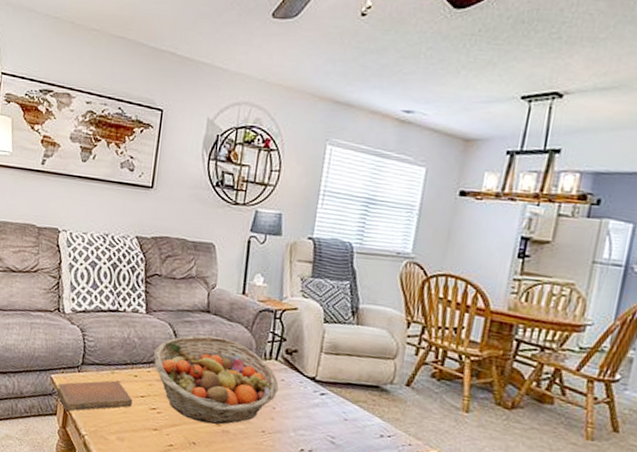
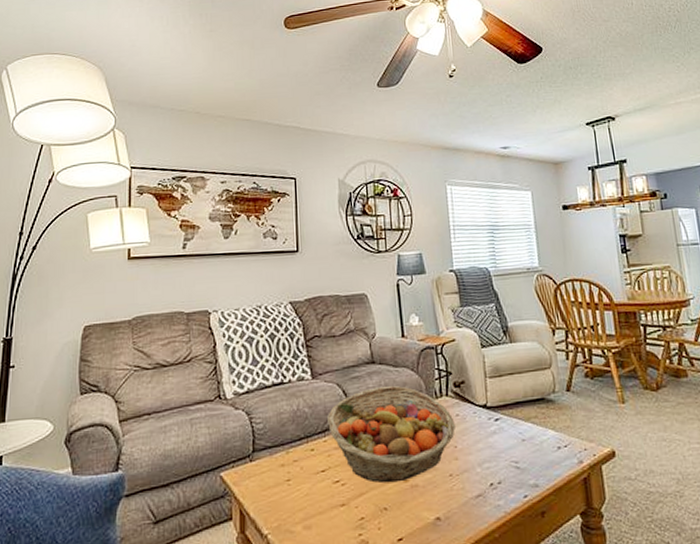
notebook: present [56,380,132,411] -> none [228,460,313,511]

